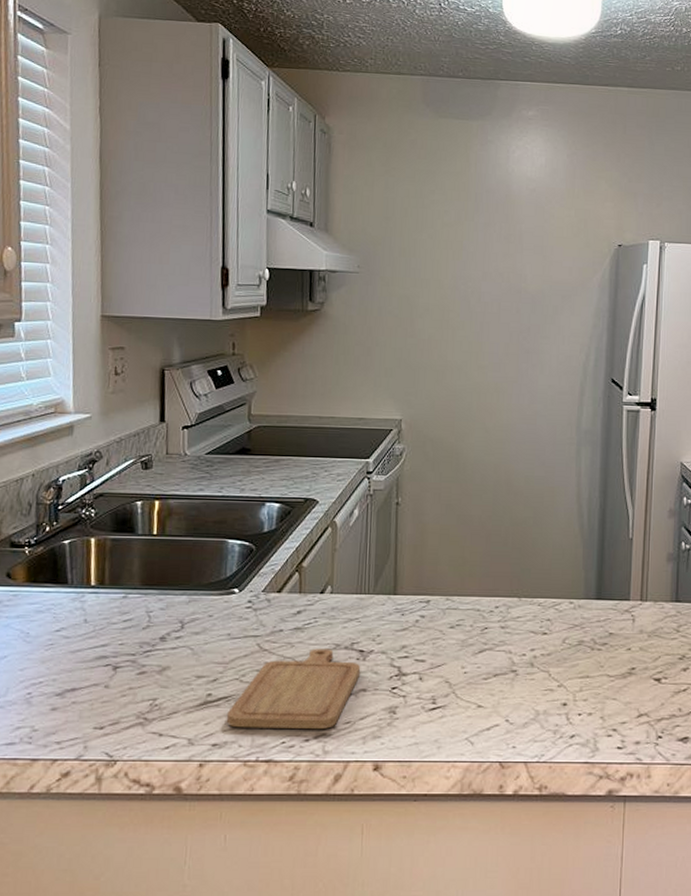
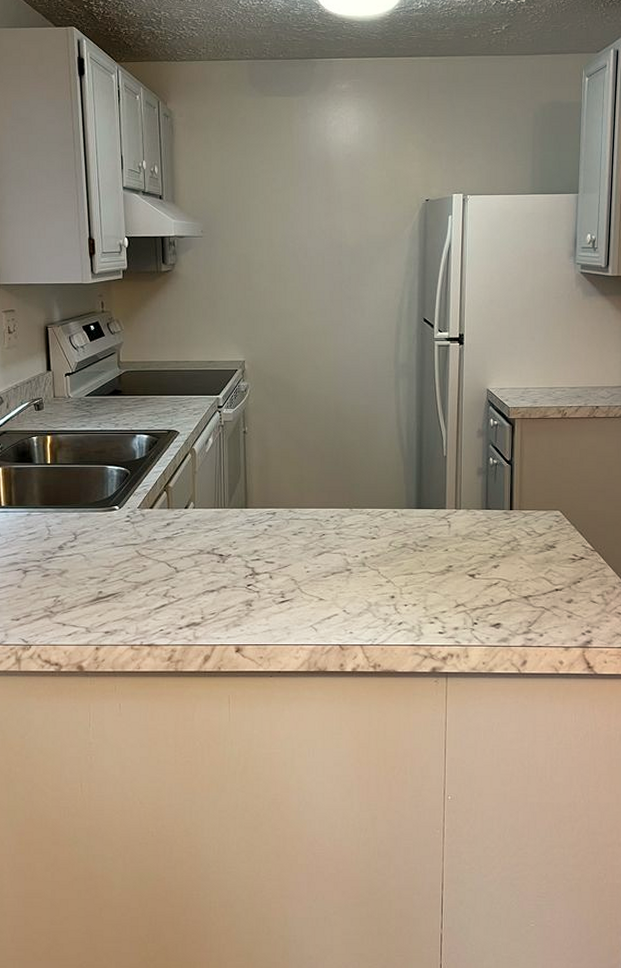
chopping board: present [226,648,361,730] -> none [115,554,221,620]

